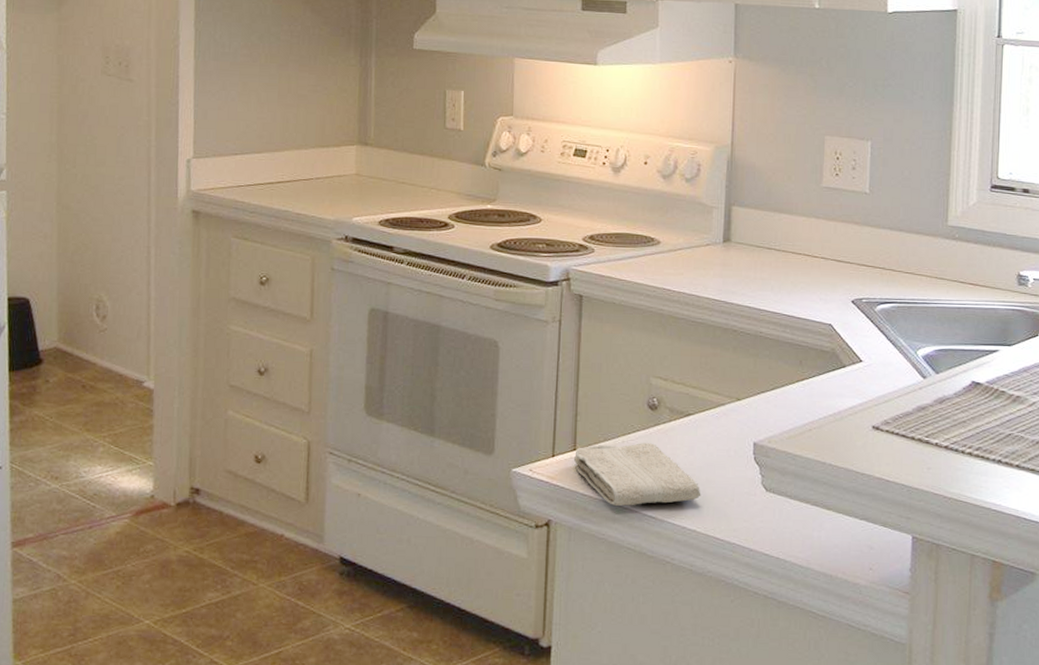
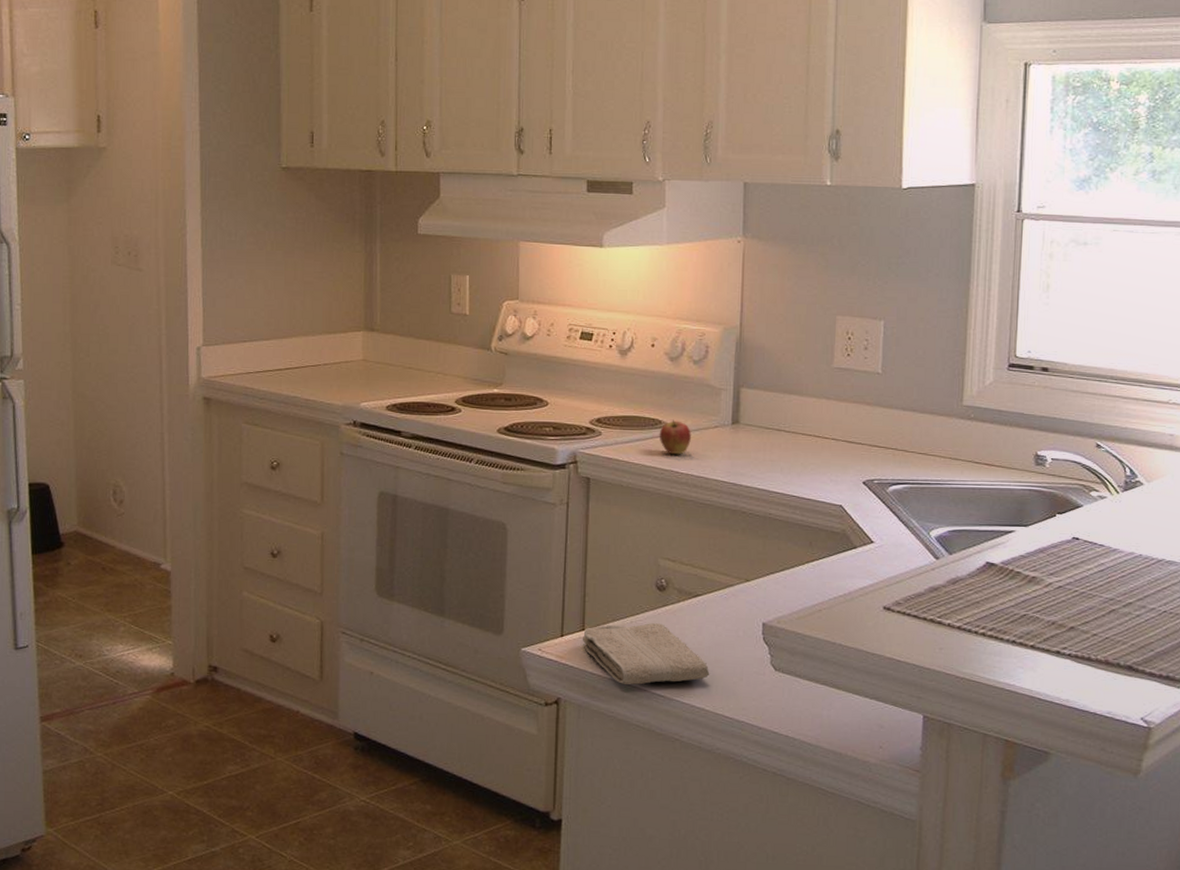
fruit: none [651,237,683,273] -> present [659,419,691,455]

